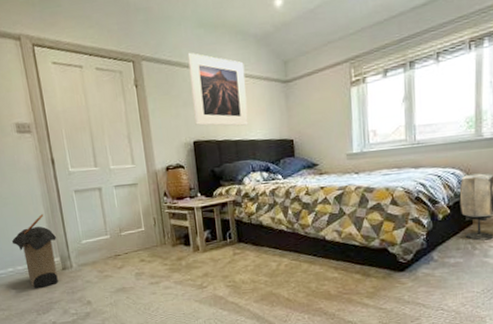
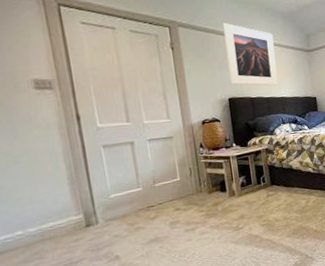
laundry hamper: present [11,214,59,289] -> none [22,171,81,251]

